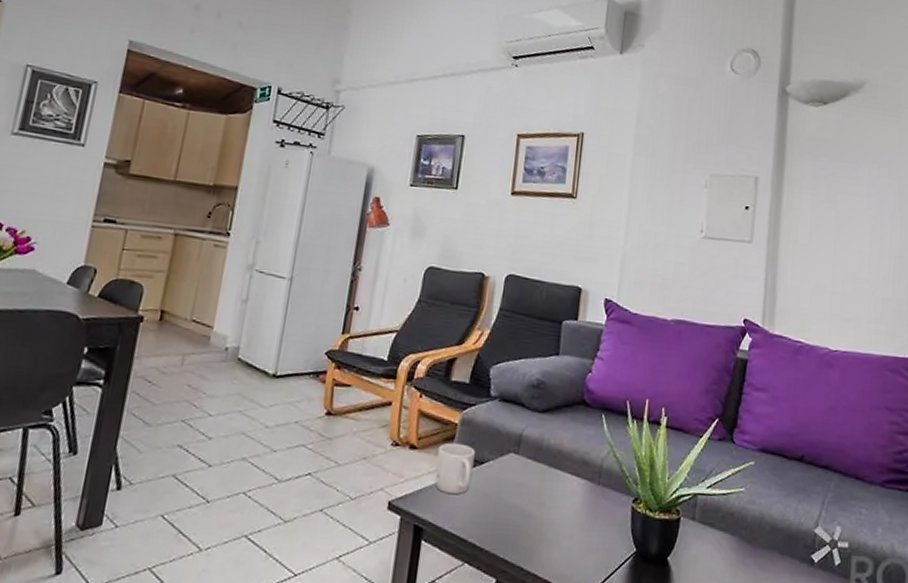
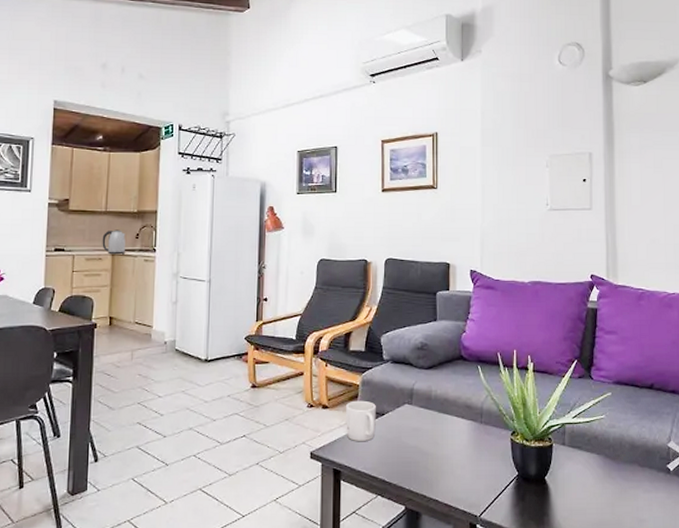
kettle: none [164,204,195,236] -> present [102,230,126,255]

